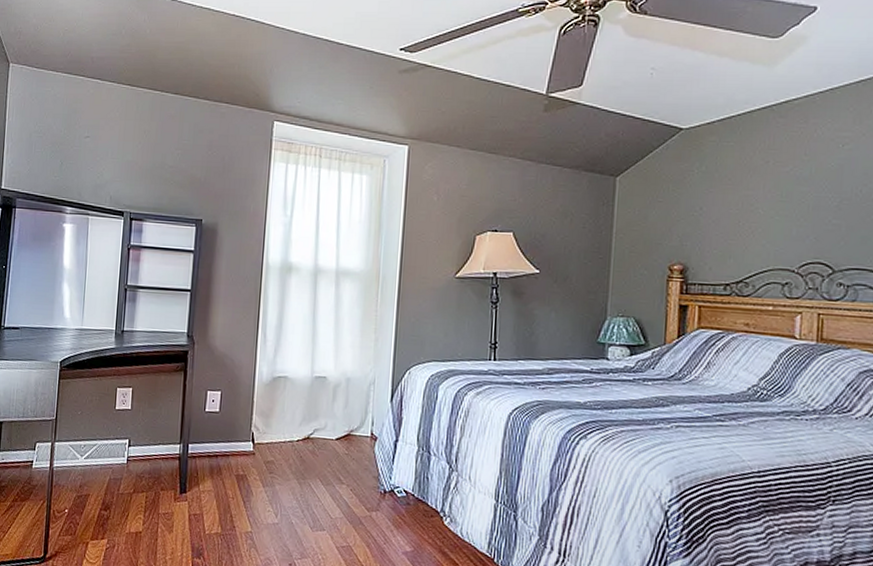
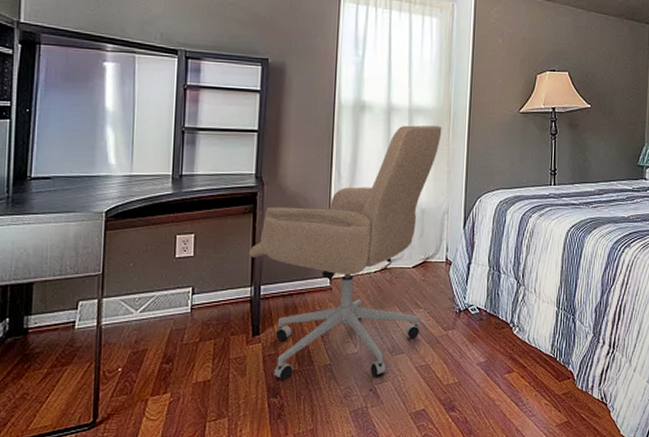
office chair: none [178,288,370,552] -> present [248,125,442,380]

